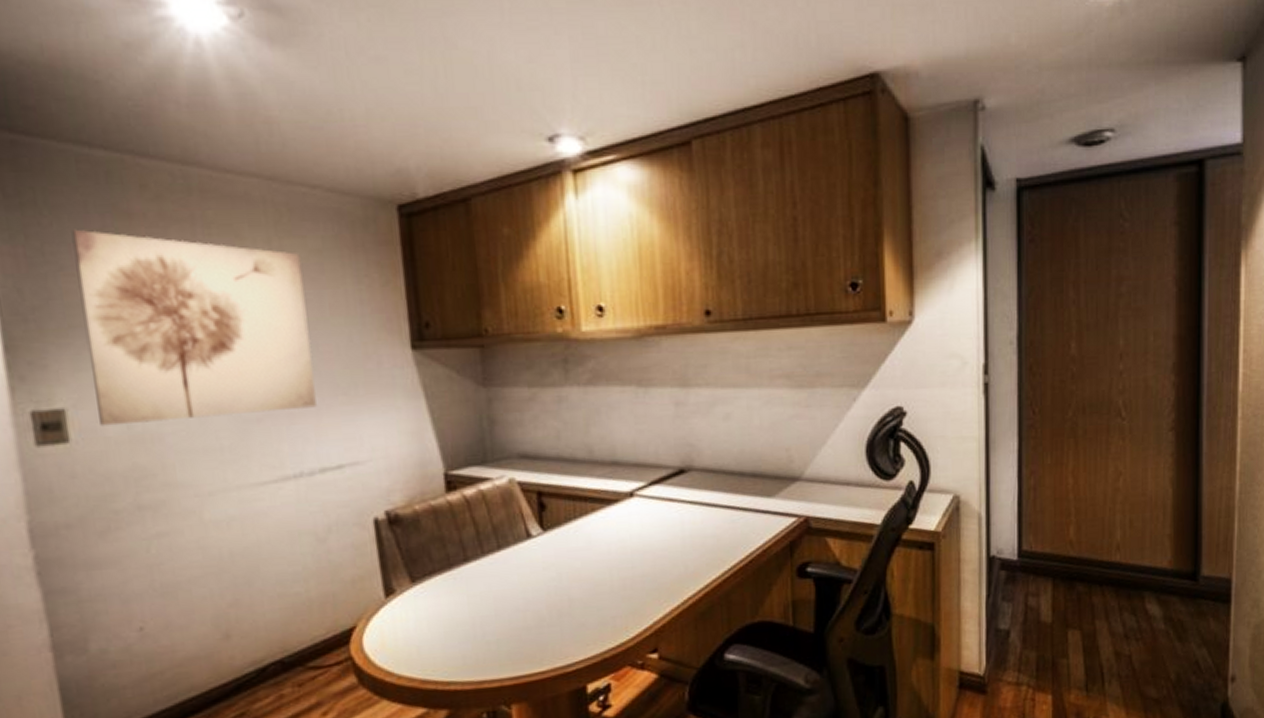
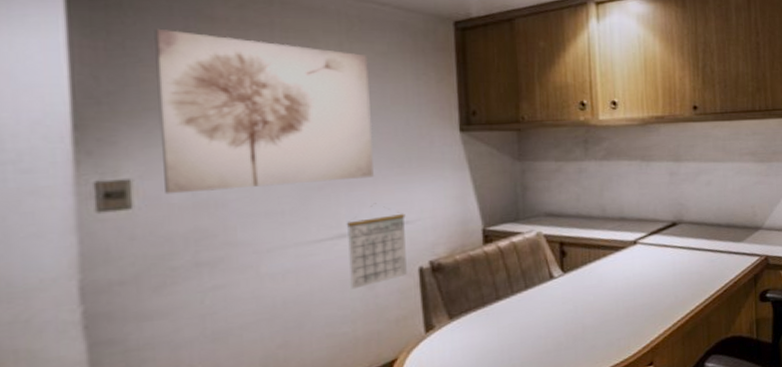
calendar: none [290,439,361,542] -> present [346,203,407,289]

